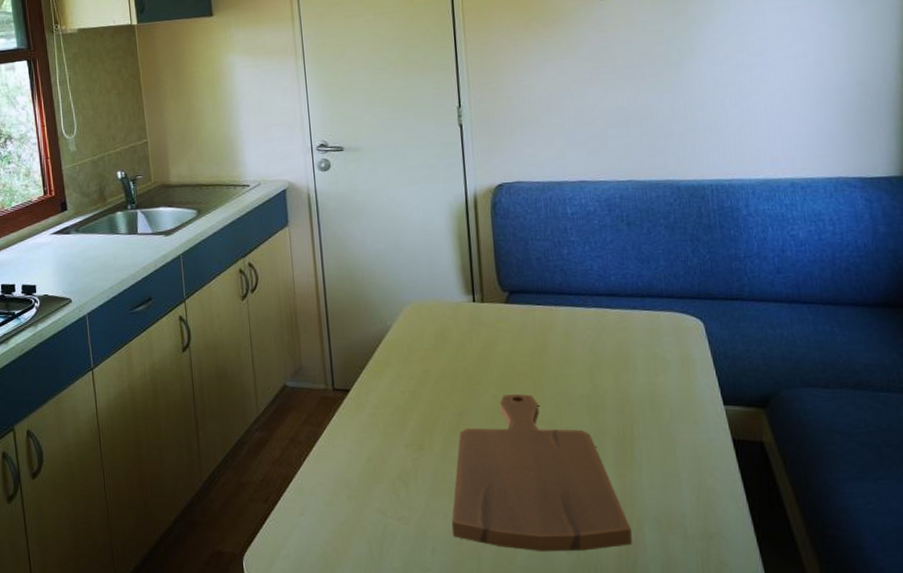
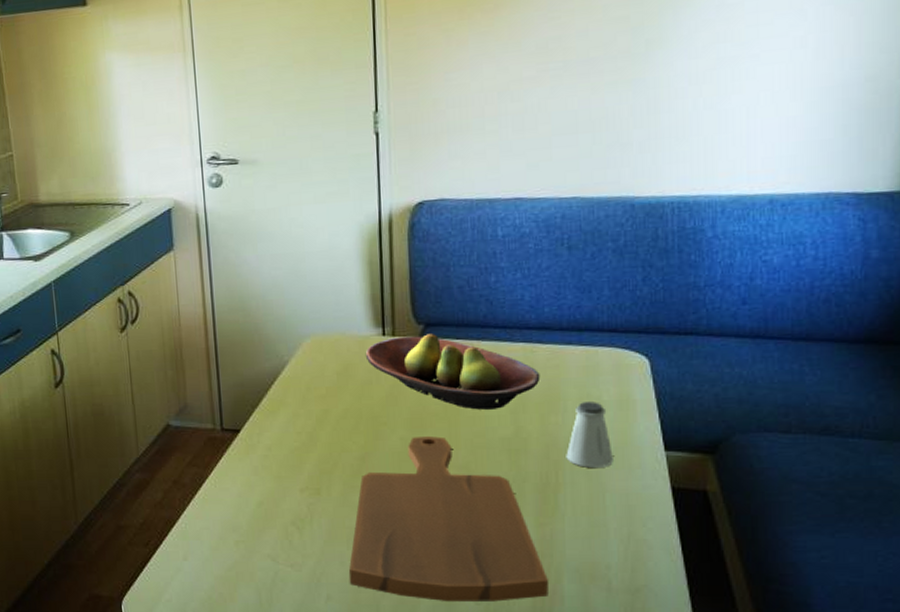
fruit bowl: none [458,300,612,369] -> present [365,334,541,410]
saltshaker: none [638,361,680,422] -> present [566,402,613,468]

